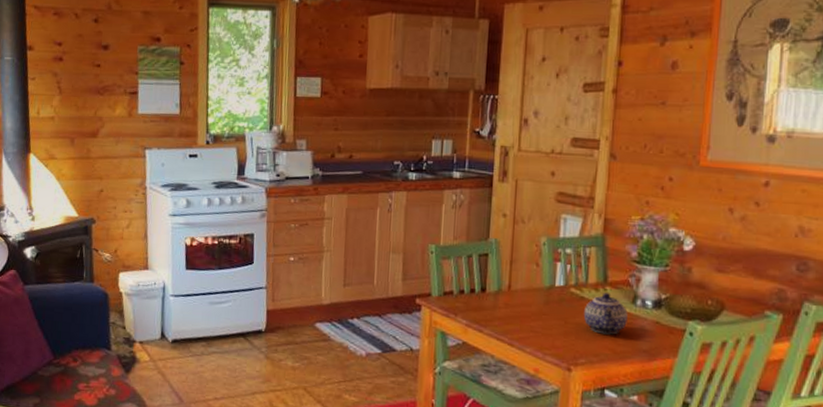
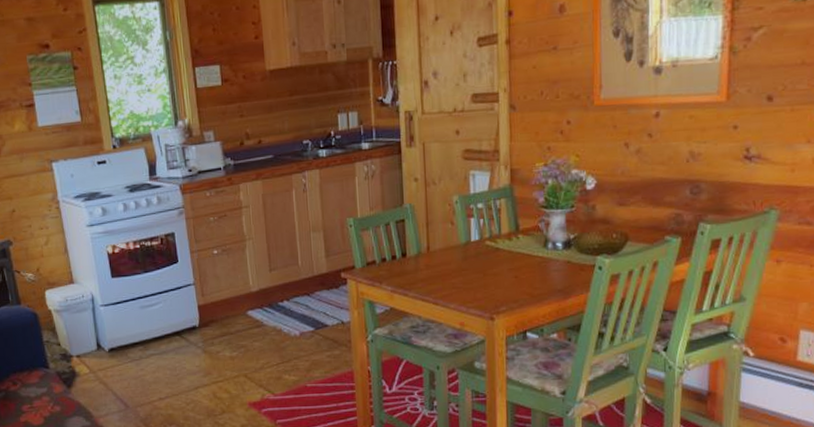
teapot: present [583,293,628,335] -> none [500,241,541,281]

